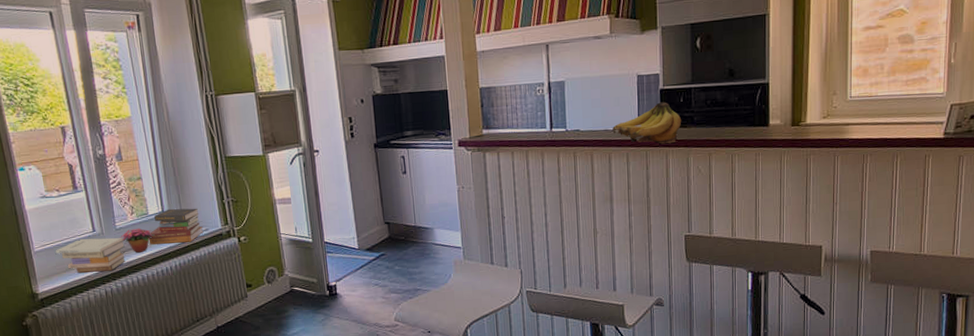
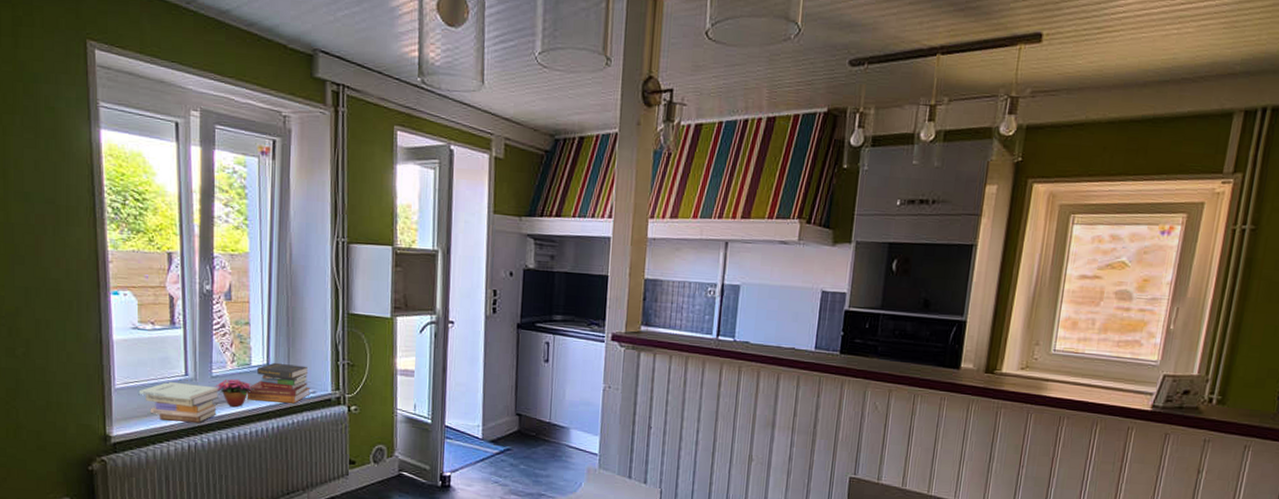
fruit: present [611,102,682,144] -> none [784,324,865,373]

